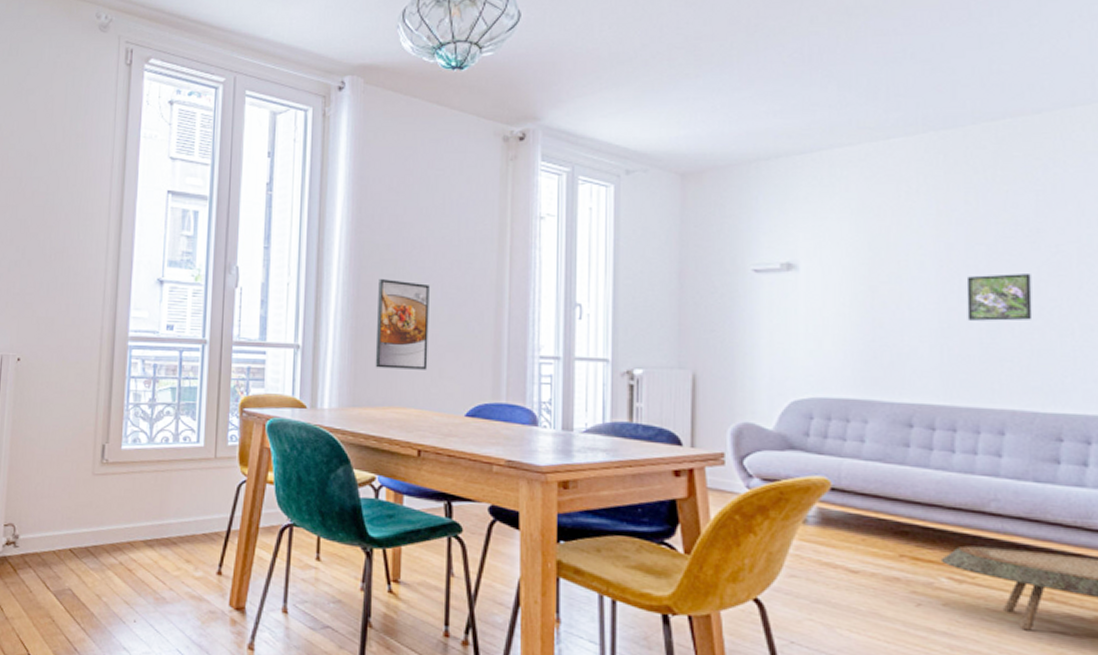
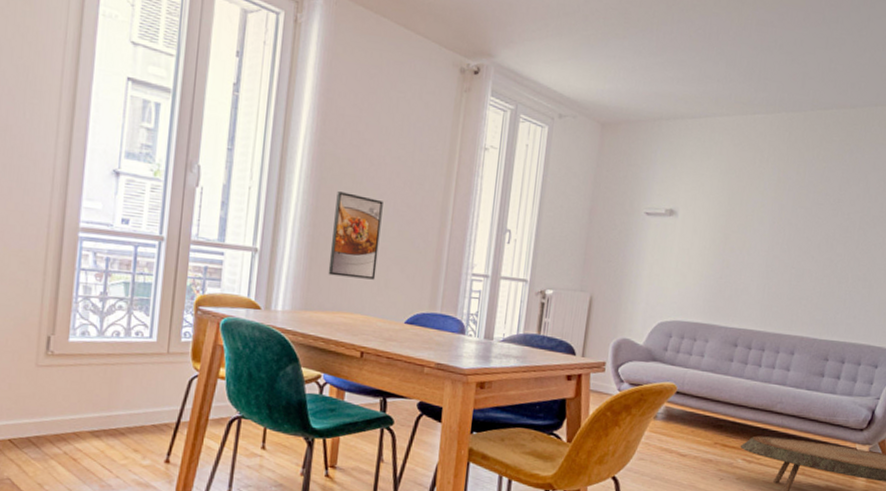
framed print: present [966,274,1033,321] -> none [784,232,829,269]

